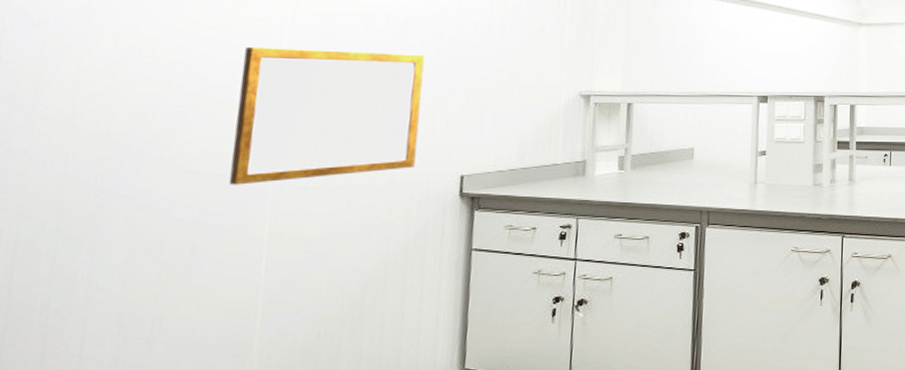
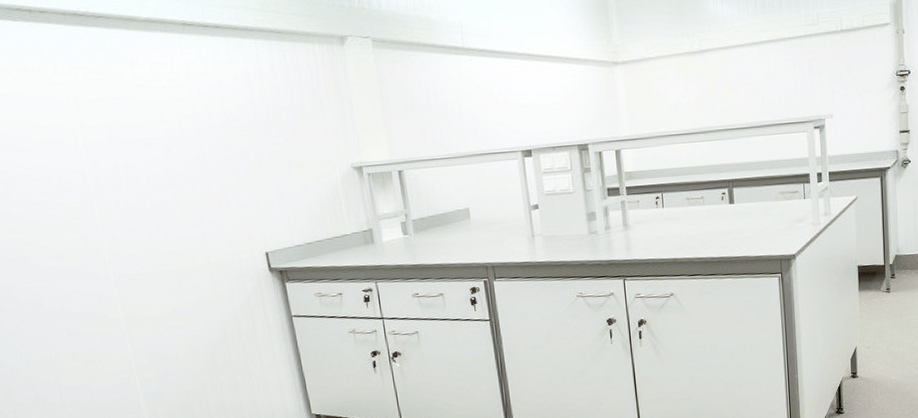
writing board: present [228,47,425,185] -> none [50,143,224,277]

